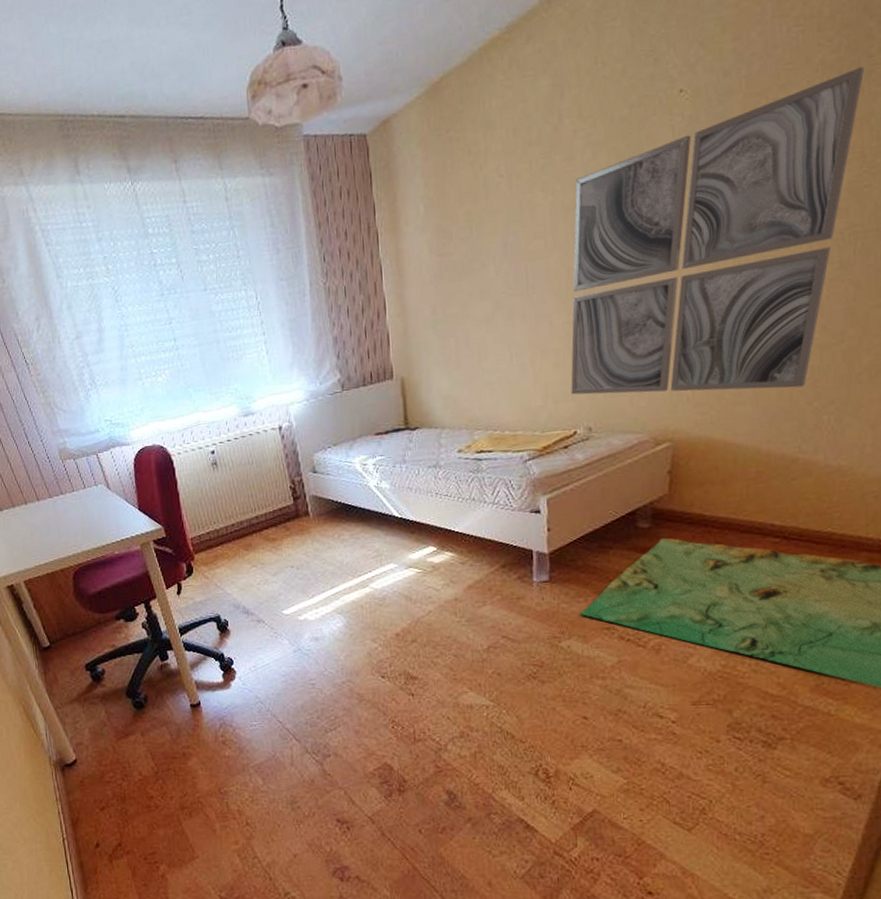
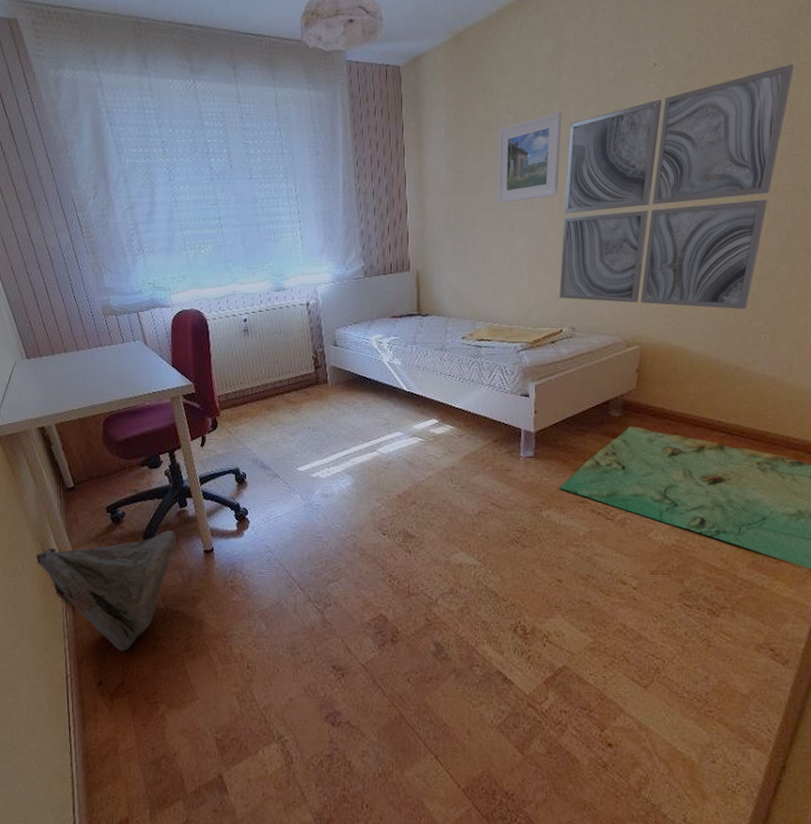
bag: none [18,686,160,812] -> present [34,530,176,651]
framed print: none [489,165,566,289] -> present [497,111,562,204]

